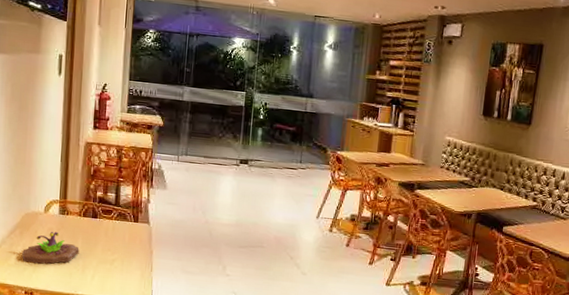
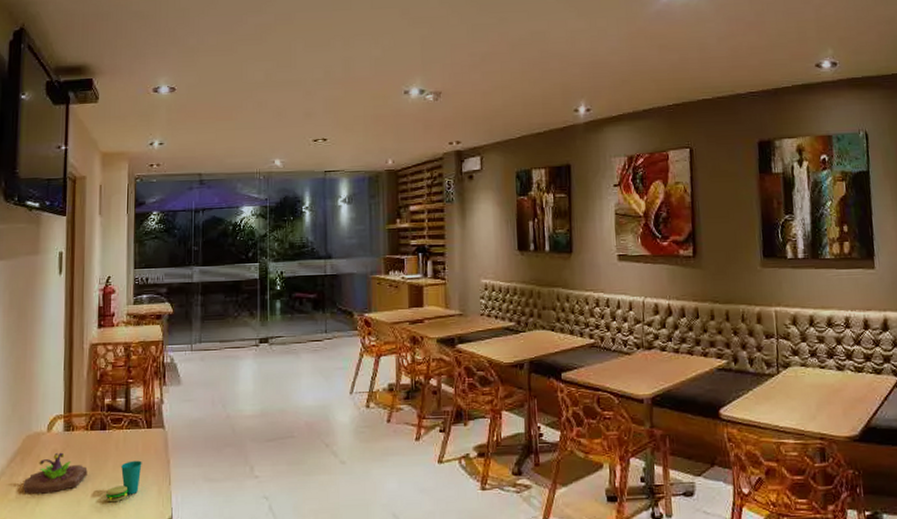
cup: none [94,247,128,279] -> present [105,460,142,503]

